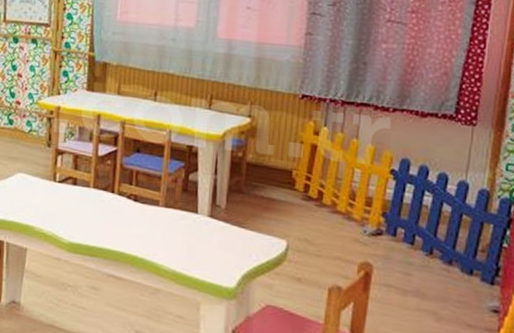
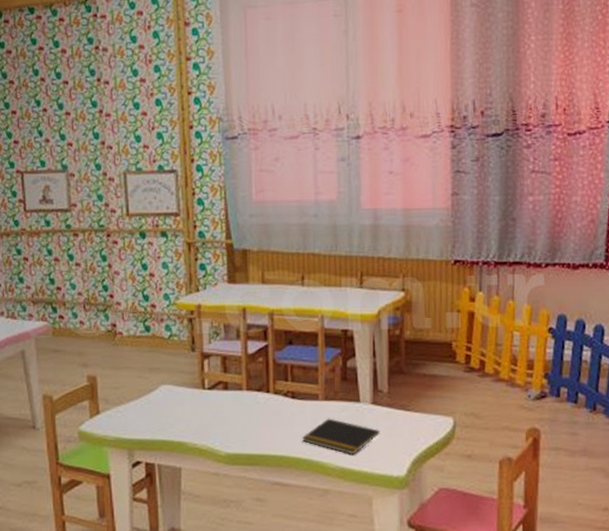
notepad: none [140,224,214,261] -> present [302,418,380,455]

